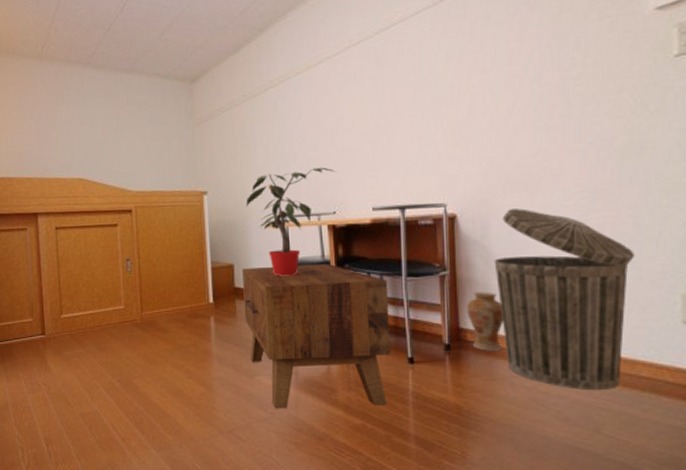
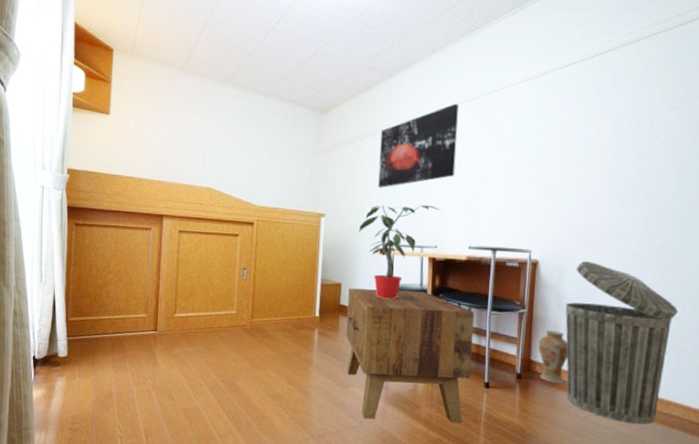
wall art: none [259,50,347,156] -> present [378,103,459,188]

